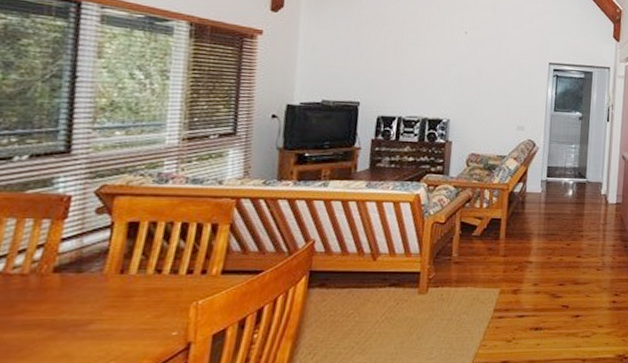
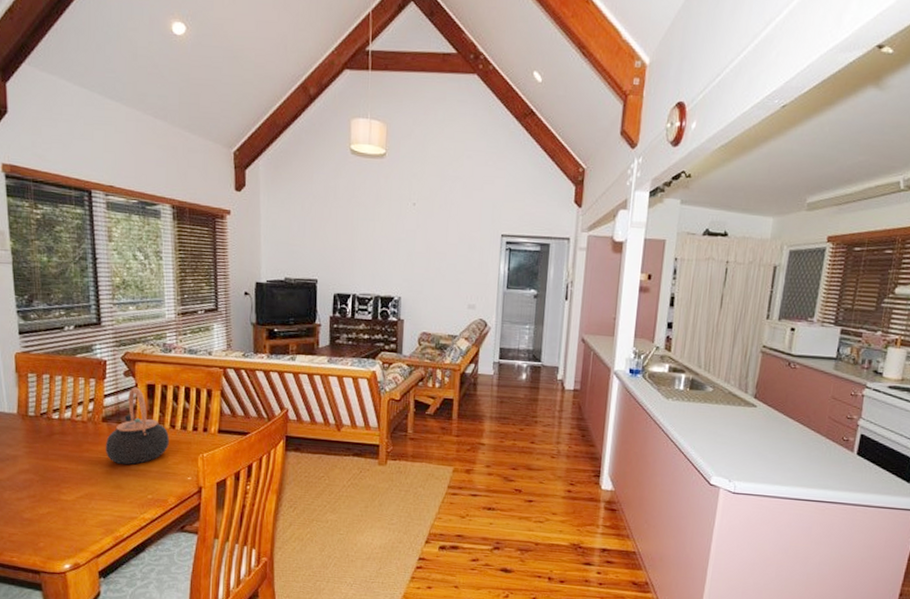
teapot: none [51,226,152,326] -> present [105,387,169,465]

